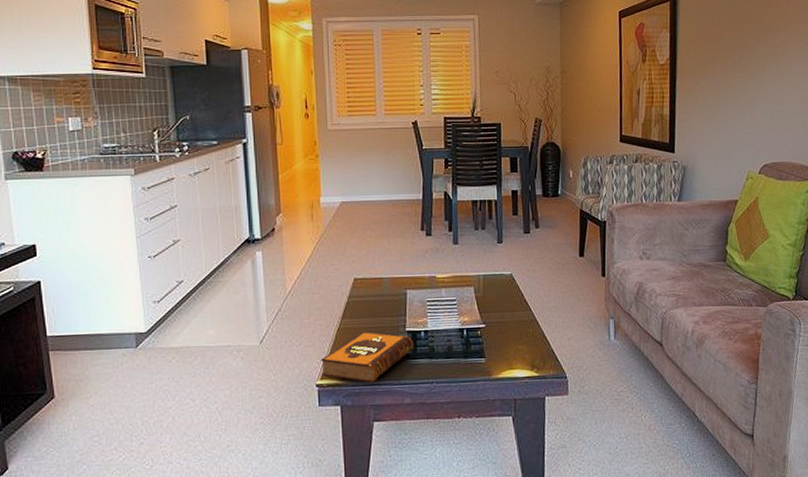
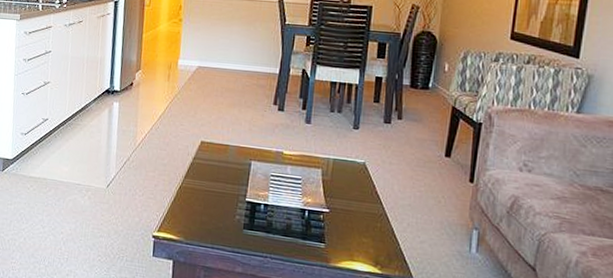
hardback book: present [320,332,414,383] -> none [159,194,252,245]

